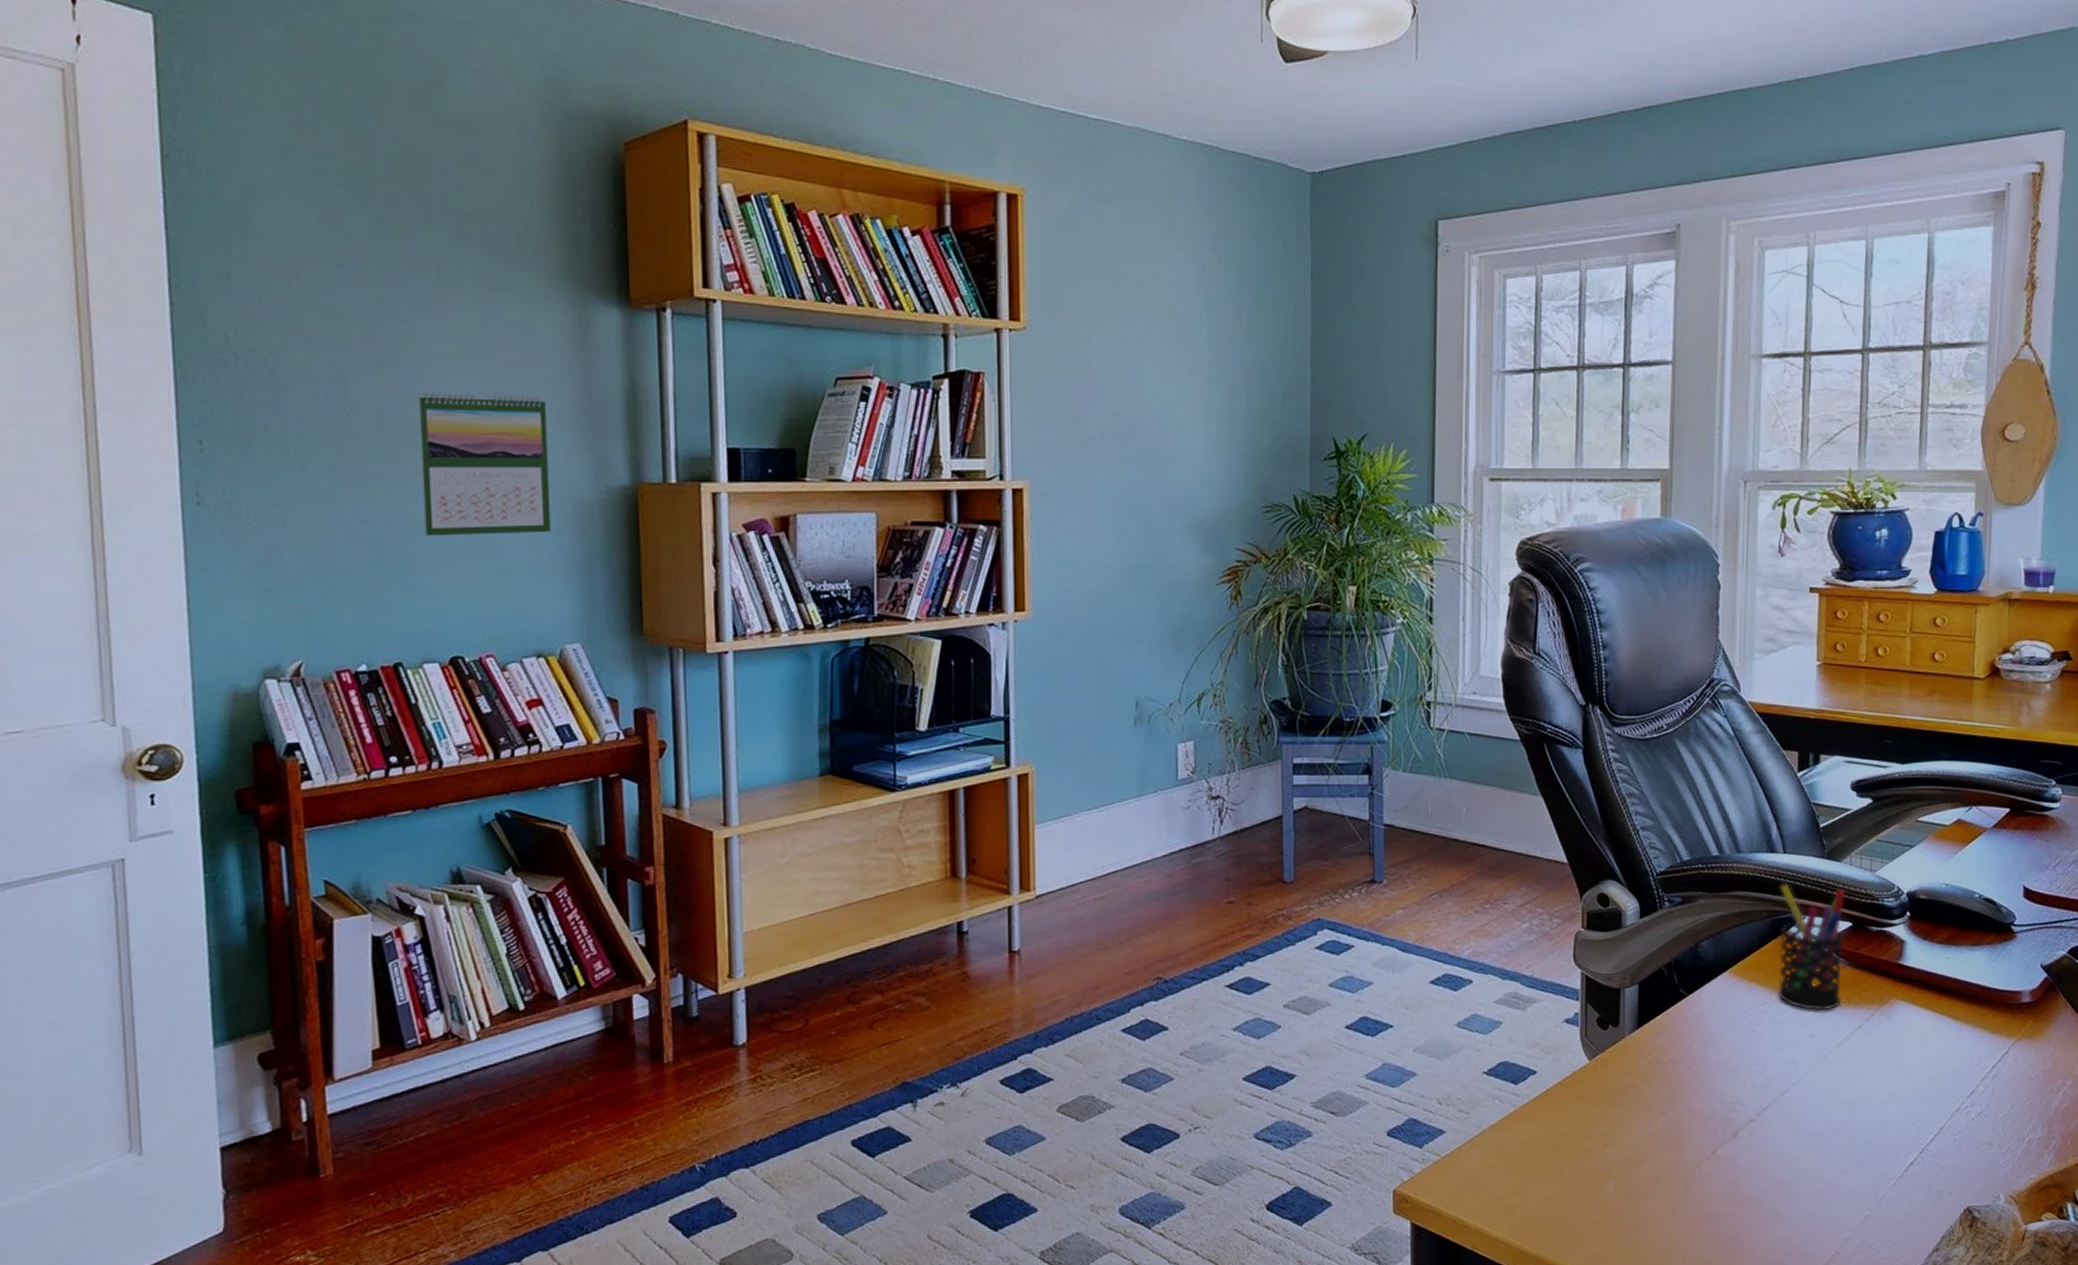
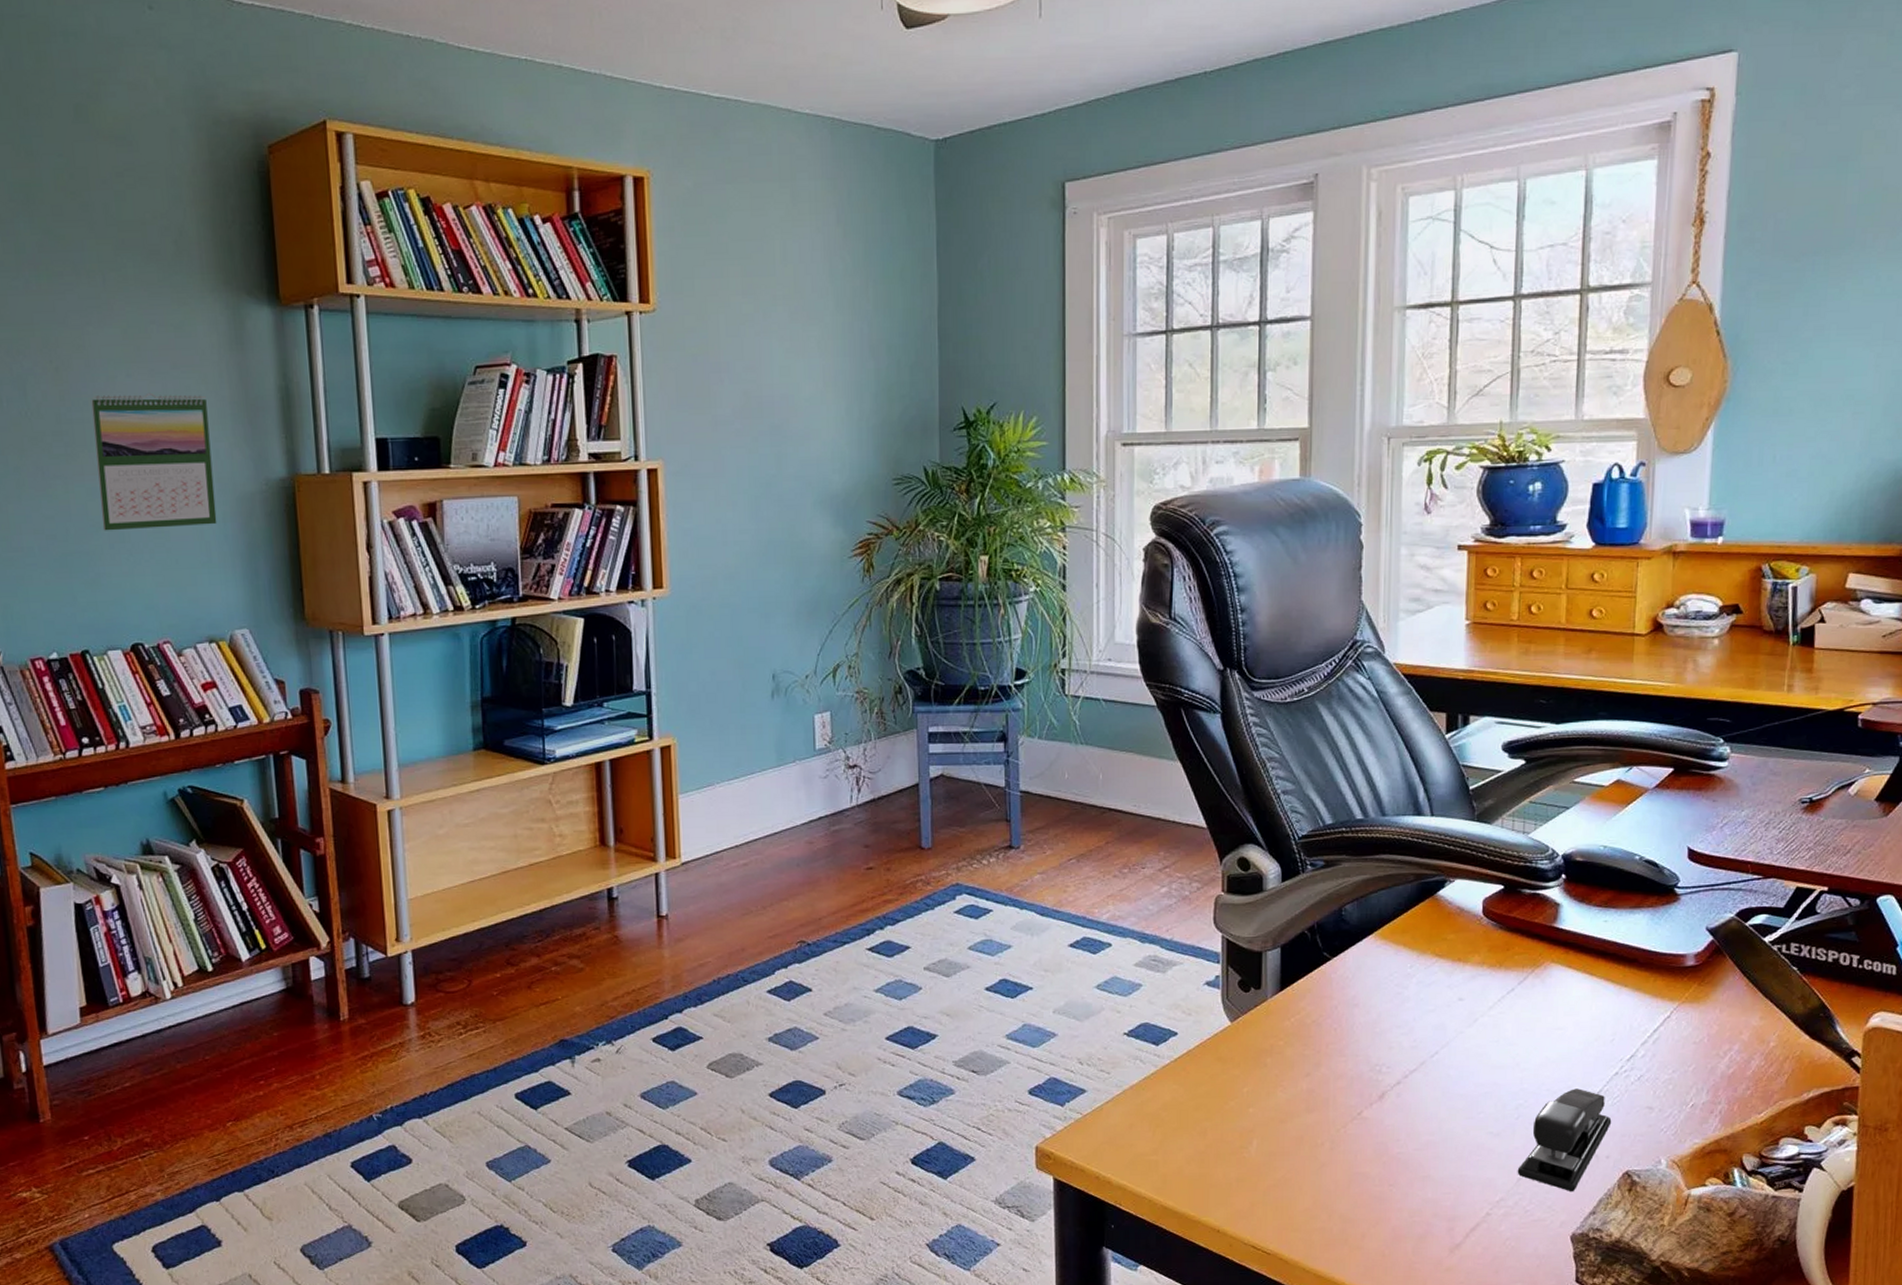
pen holder: present [1777,884,1846,1011] -> none [1425,847,1497,974]
stapler: none [1864,1125,1954,1229] -> present [1517,1088,1612,1192]

